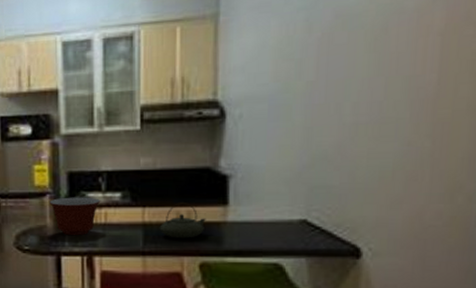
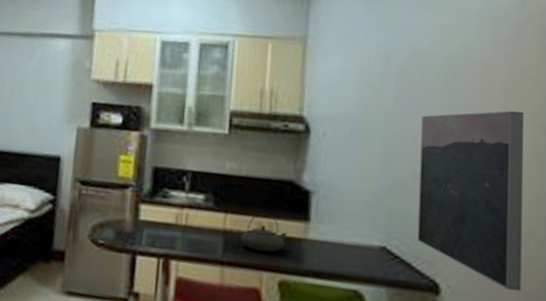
mixing bowl: present [50,197,101,236] -> none [131,192,184,236]
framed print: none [339,61,463,246] -> present [418,110,525,292]

